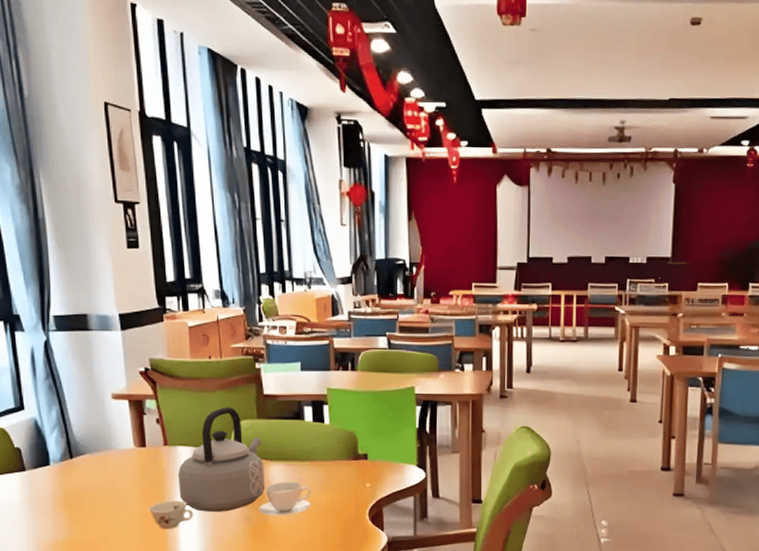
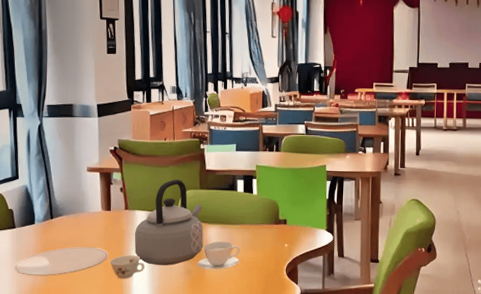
plate: none [27,492,147,529] -> present [14,247,109,277]

